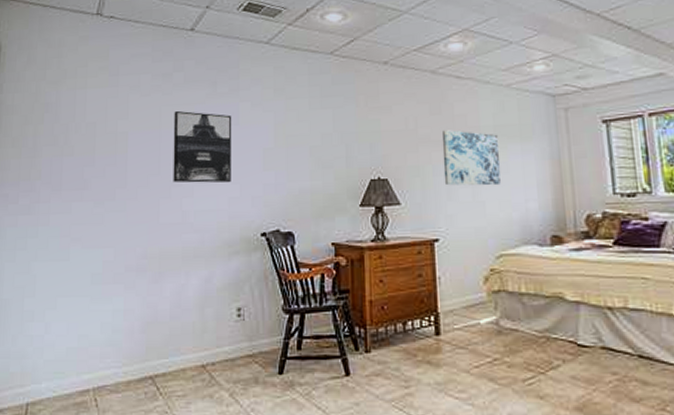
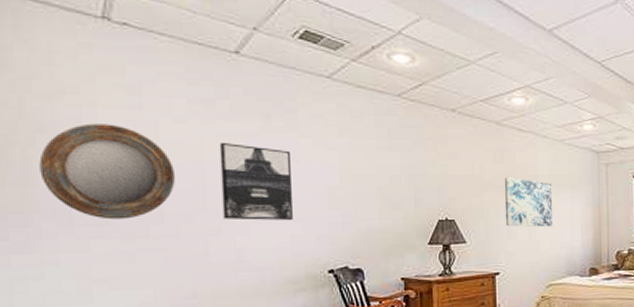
home mirror: none [44,101,138,185] -> present [39,123,175,220]

